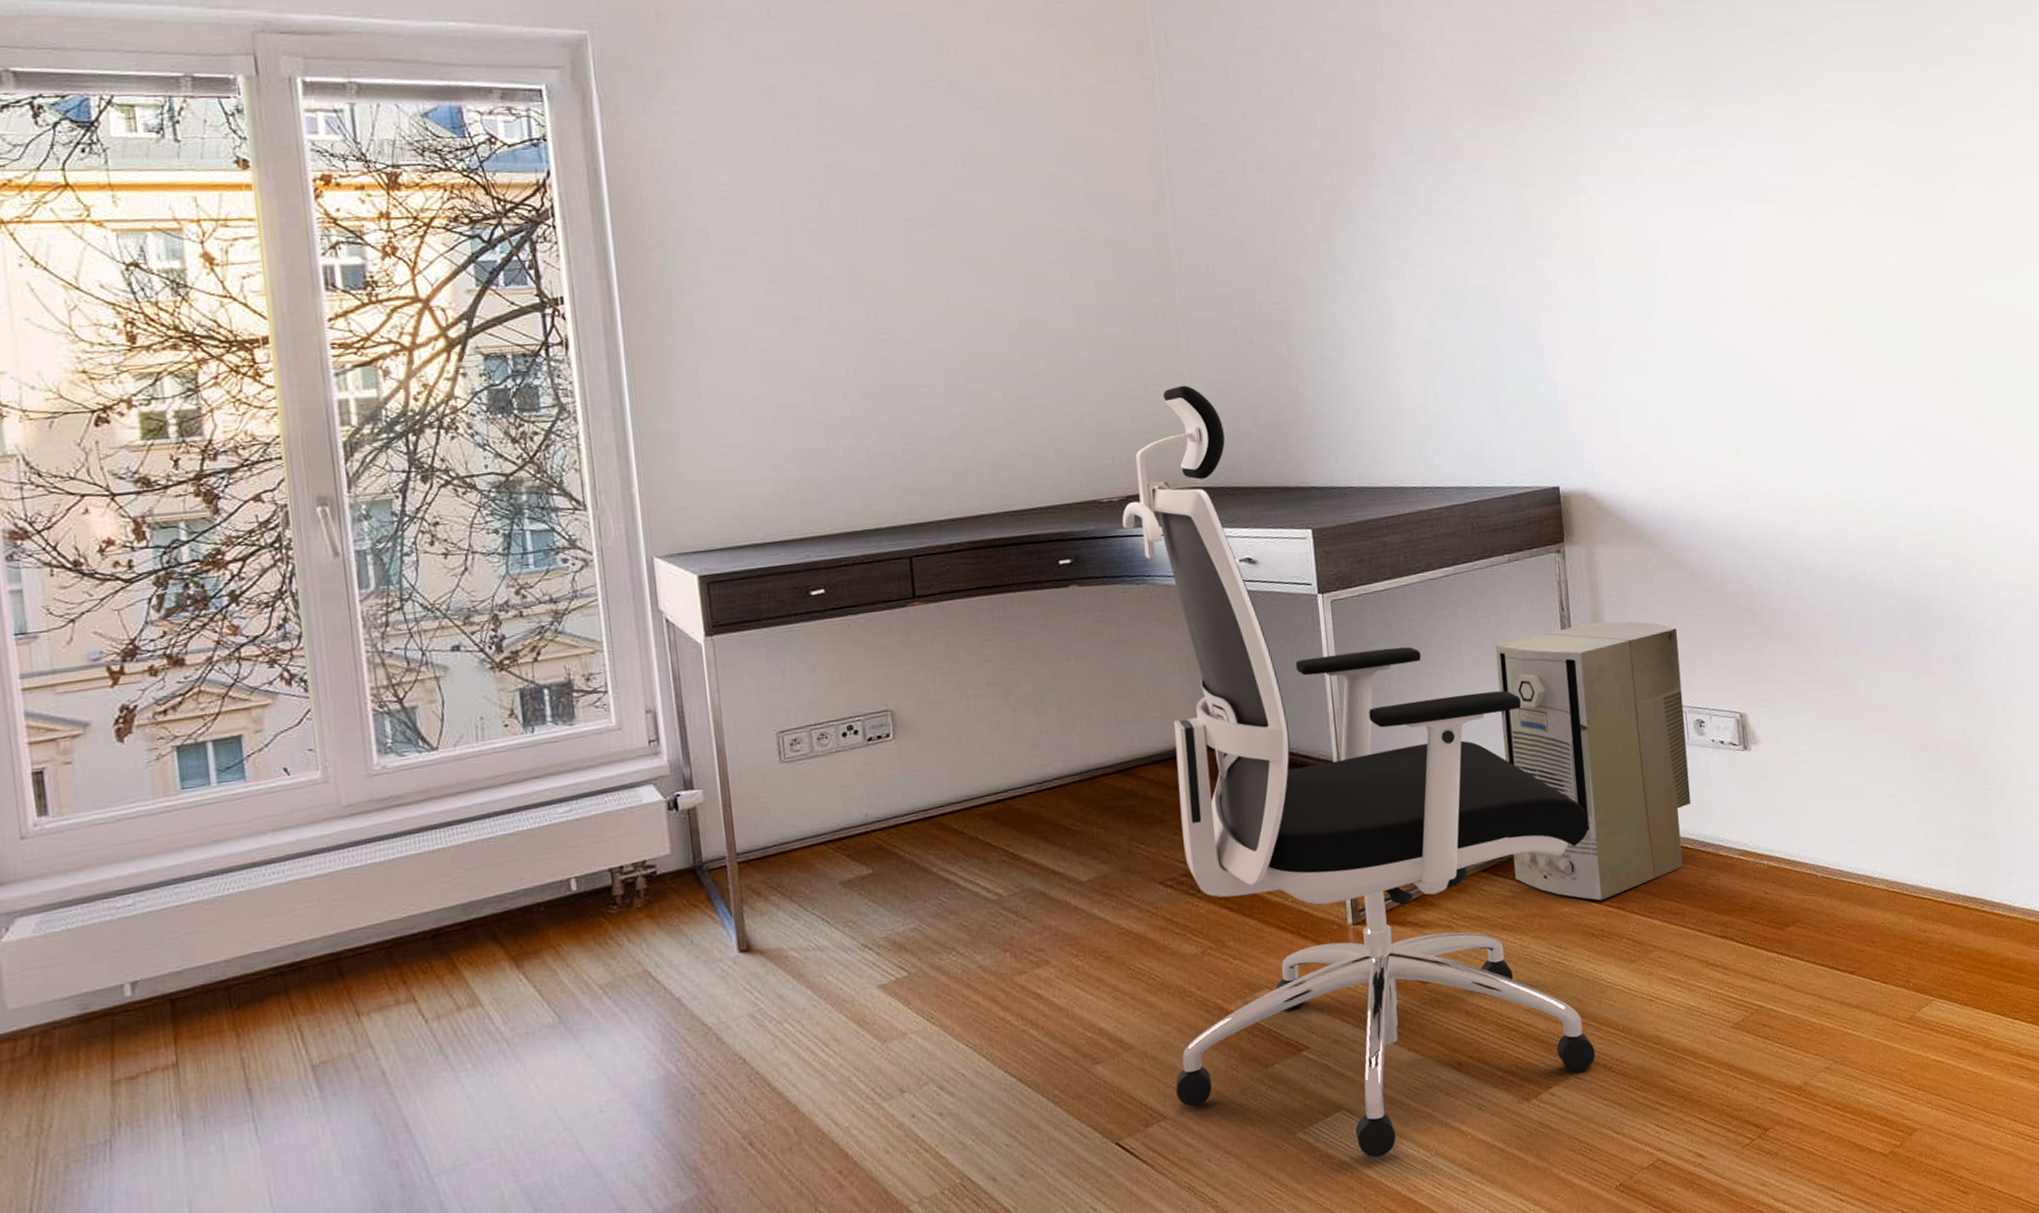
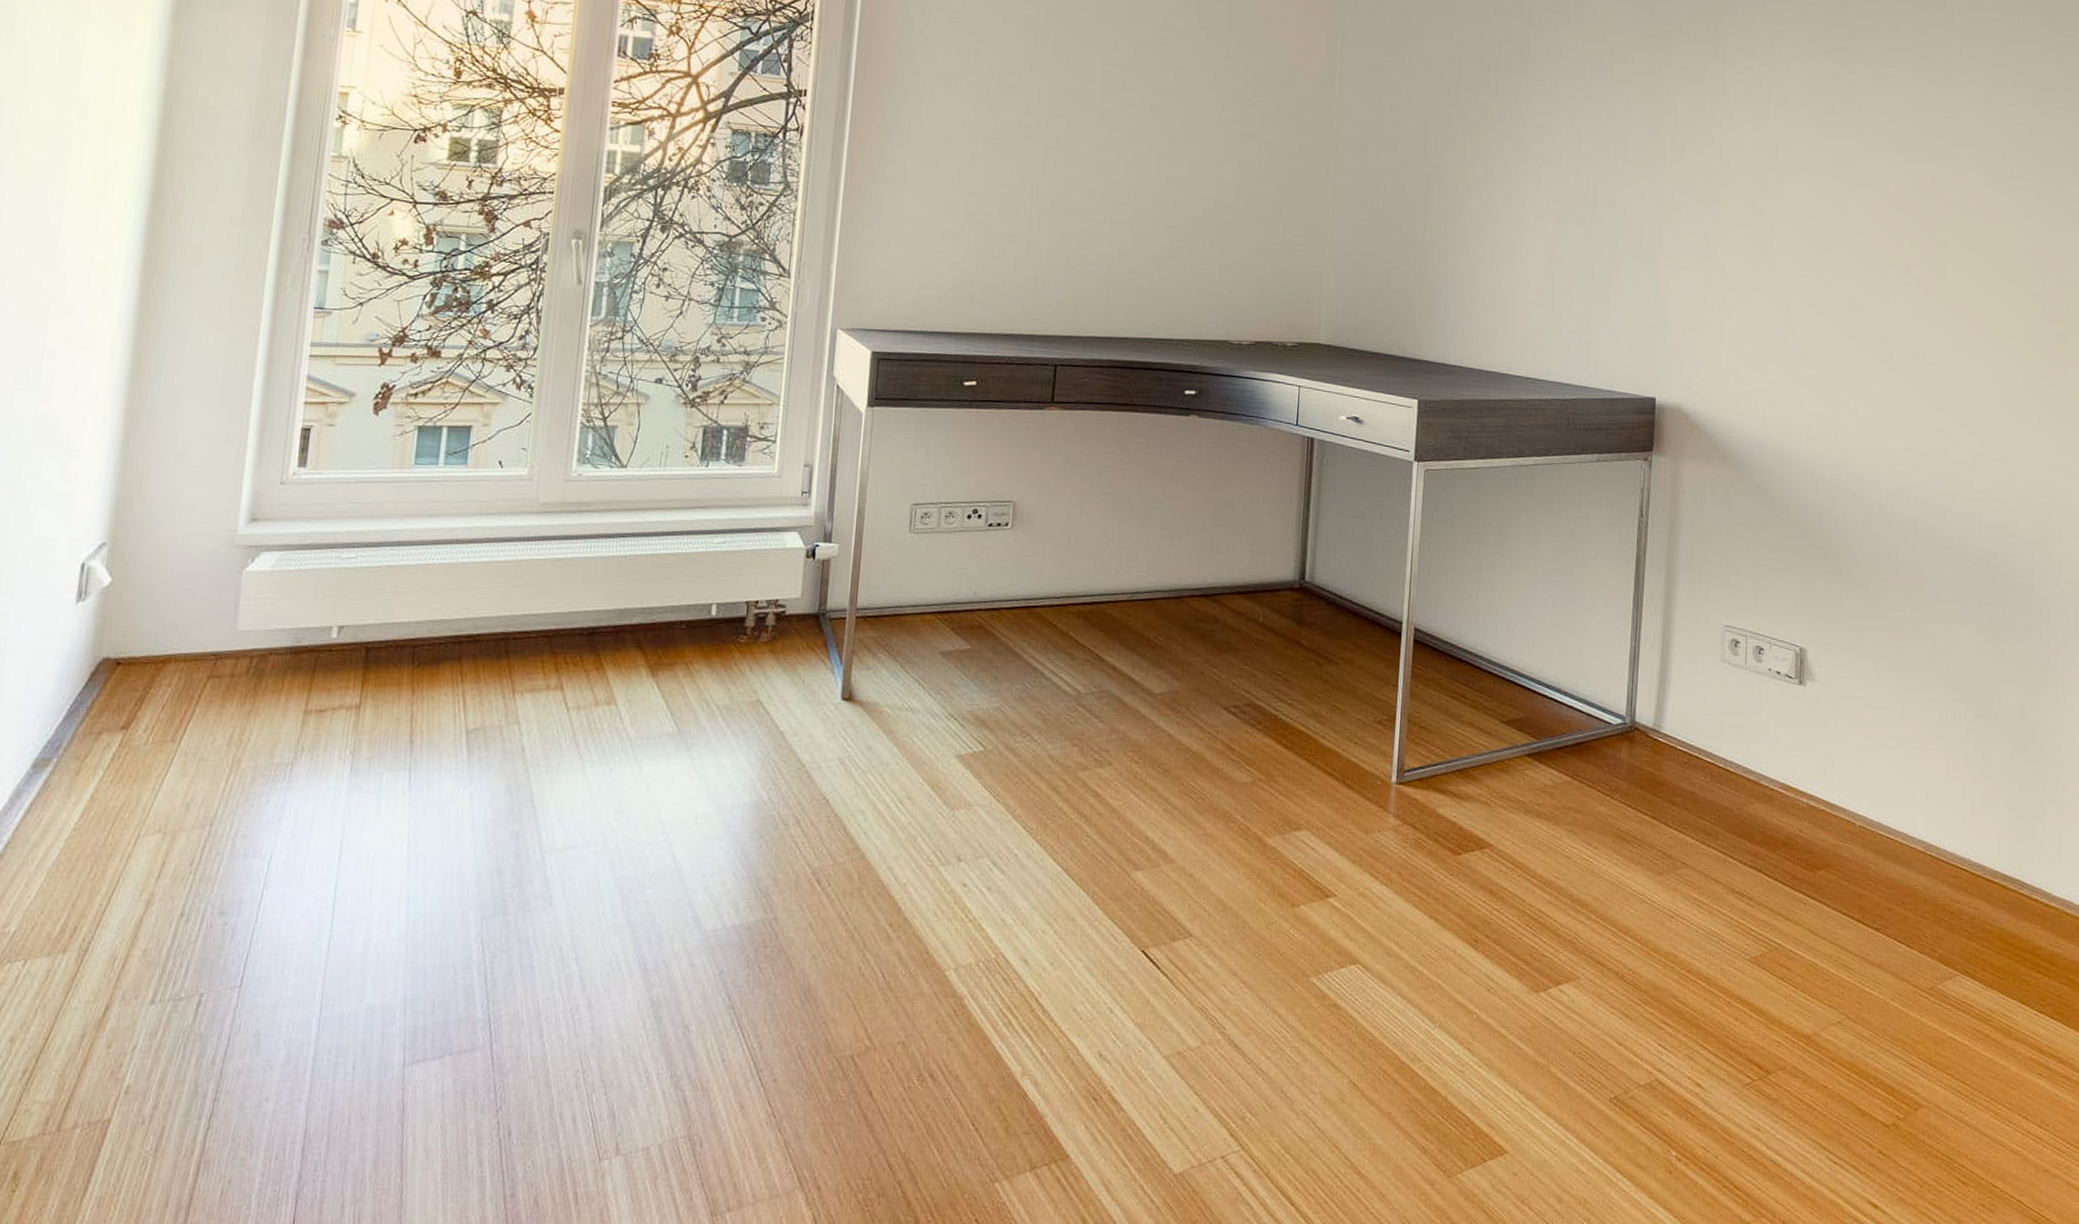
office chair: present [1122,385,1596,1158] -> none [1205,248,1637,1018]
air purifier: present [1495,621,1691,901] -> none [1557,533,1750,807]

